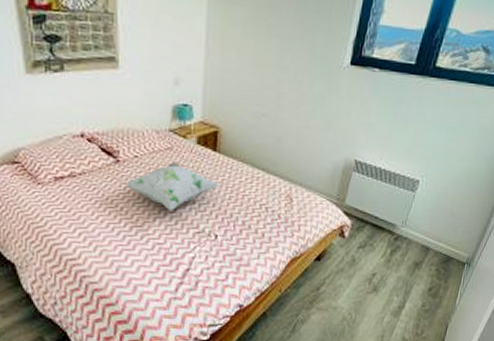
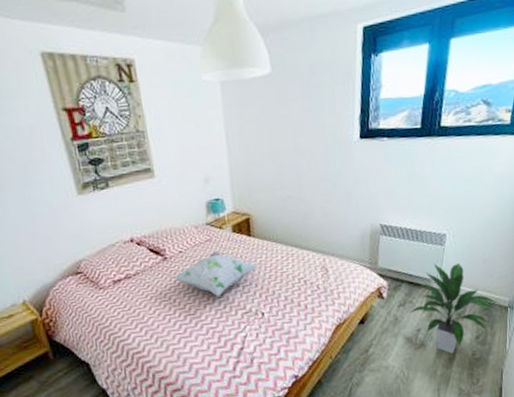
indoor plant: none [367,208,459,303] -> present [409,262,500,354]

